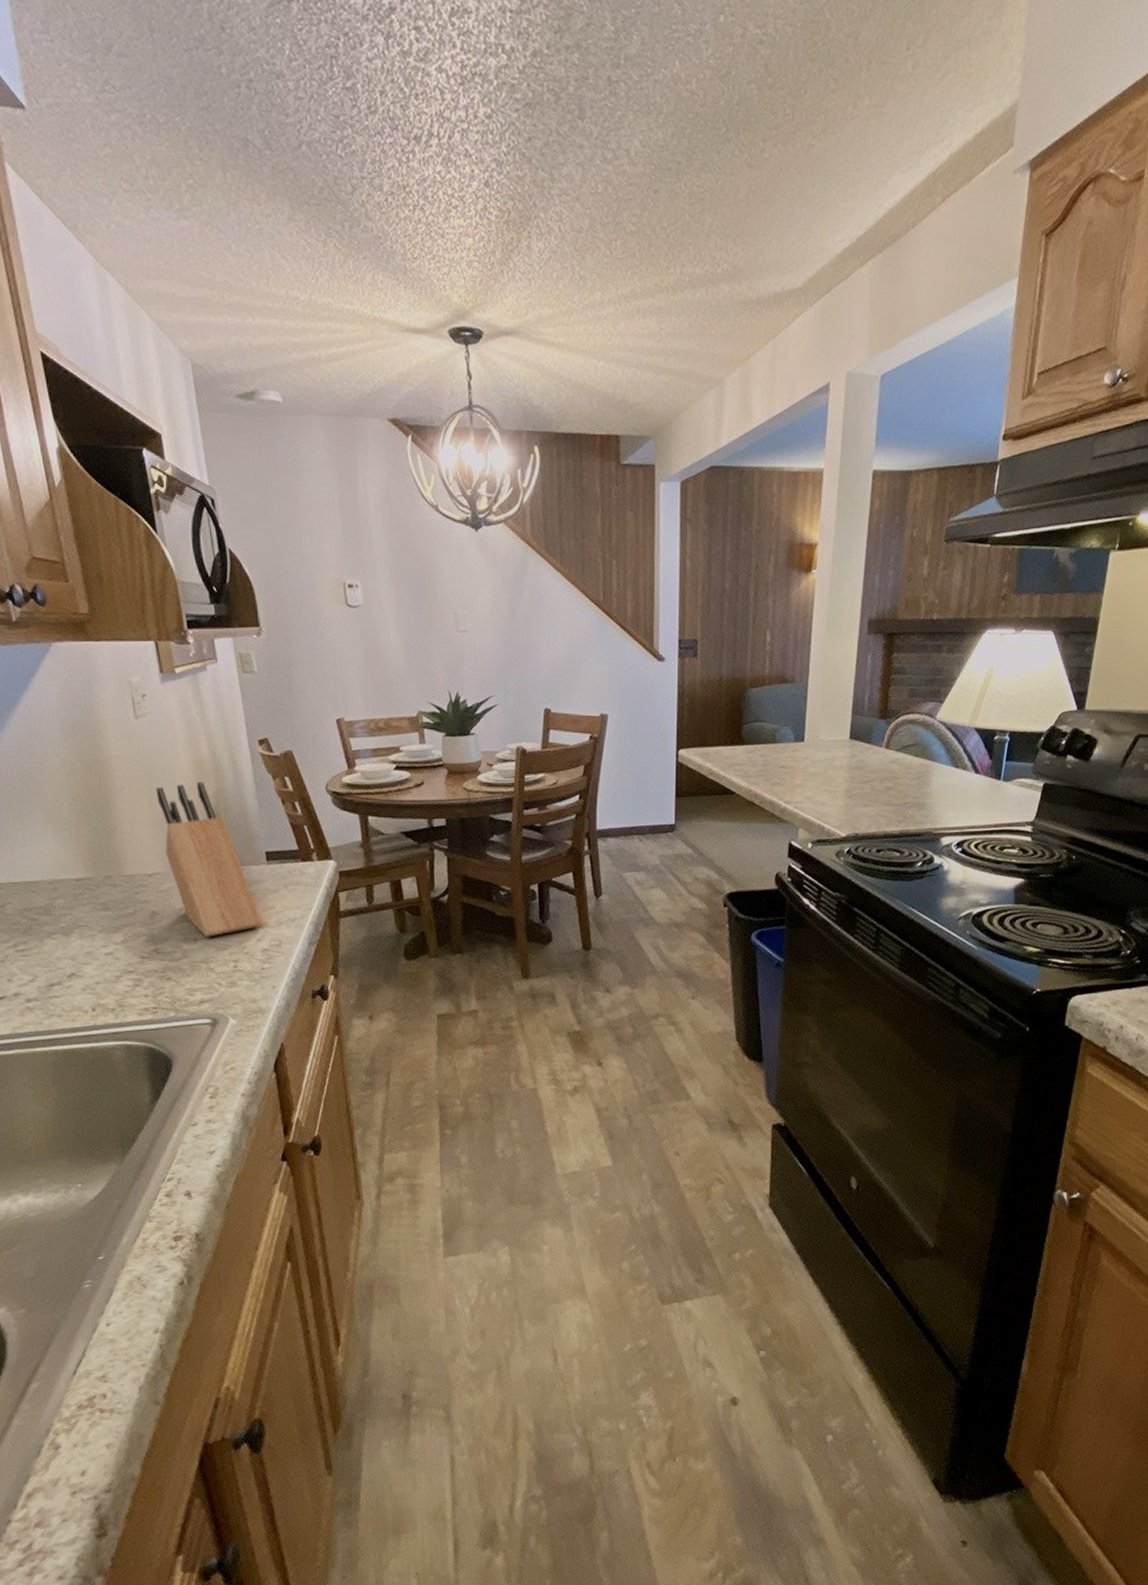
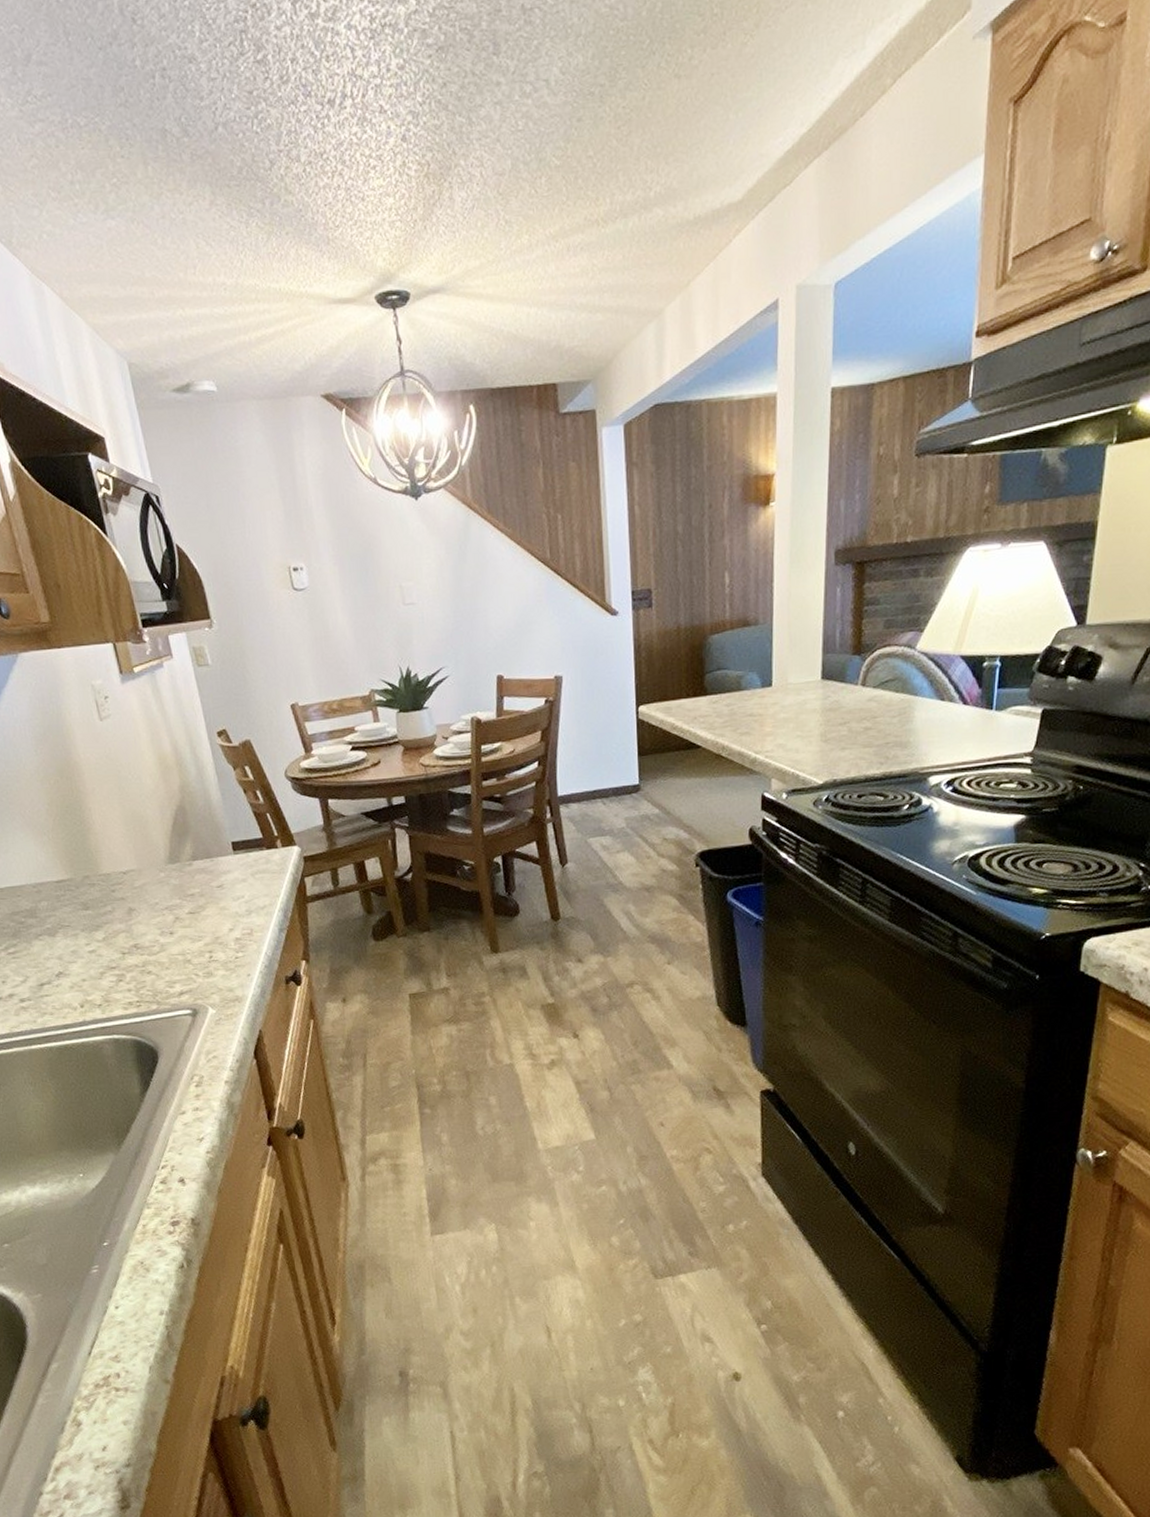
knife block: present [155,781,264,937] -> none [124,777,235,930]

